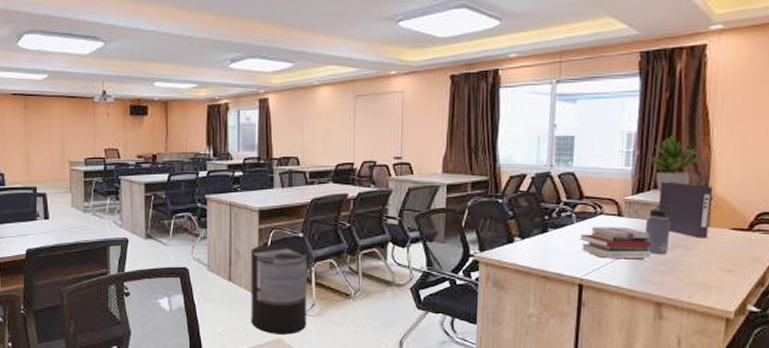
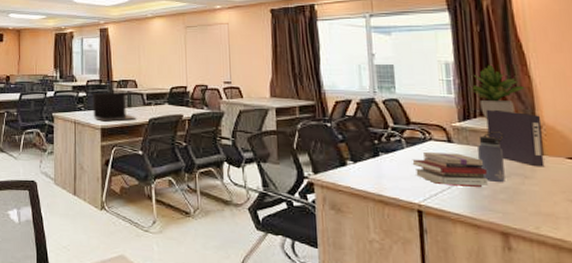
laptop computer: none [250,170,298,203] -> present [92,92,137,122]
trash can: present [250,244,308,335] -> none [94,161,148,251]

